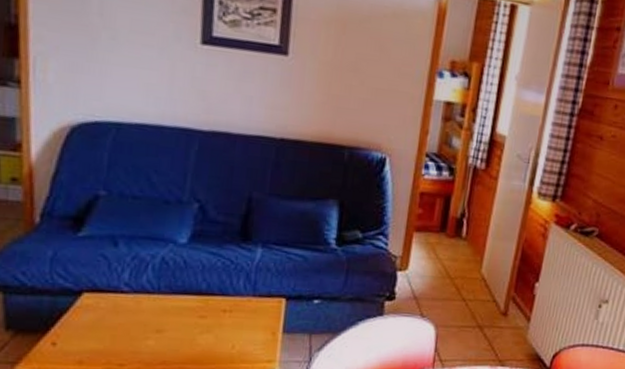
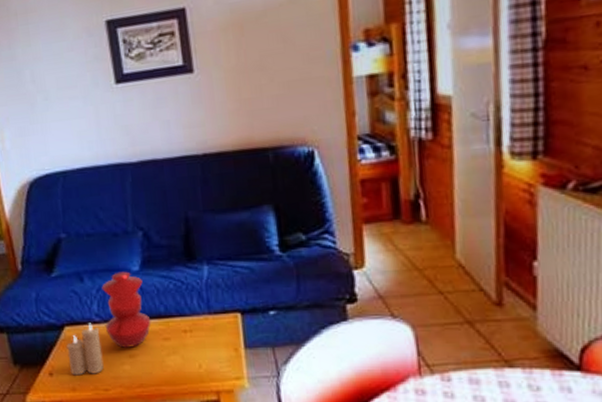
candle: none [79,291,127,348] -> present [66,323,104,376]
vase: none [134,241,189,322] -> present [101,271,151,348]

